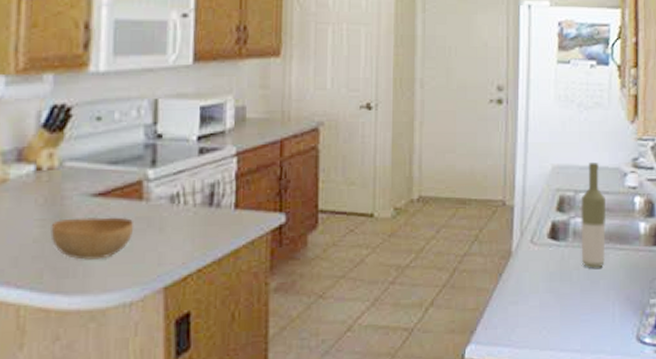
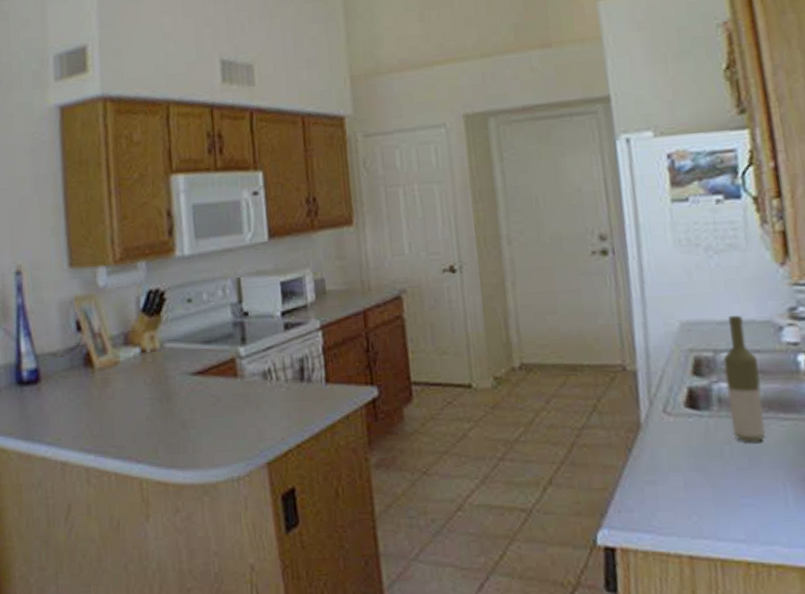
bowl: present [50,217,135,260] -> none [160,394,233,436]

